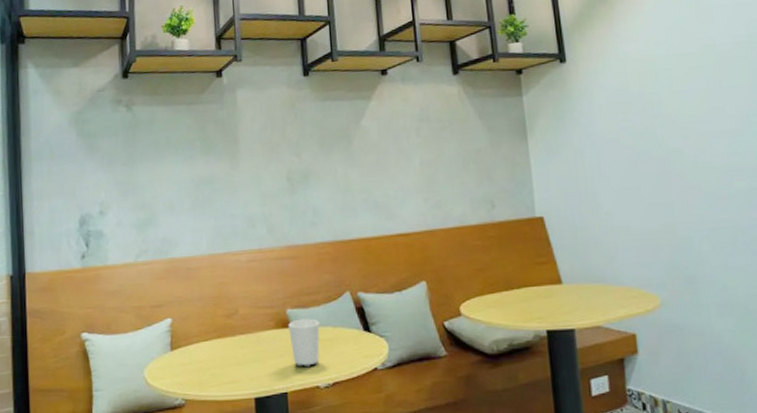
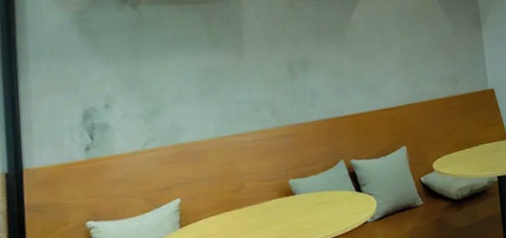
cup: present [288,318,320,368] -> none [290,186,319,228]

